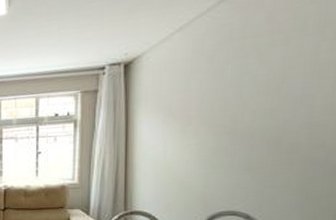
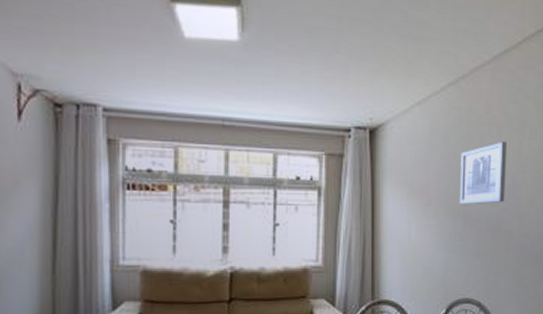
wall art: none [226,48,298,122] -> present [459,141,508,205]

